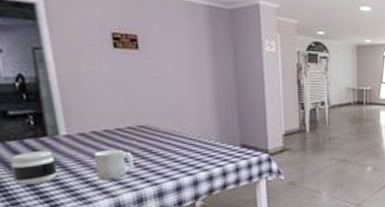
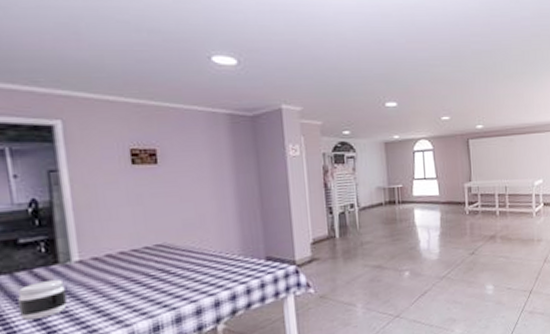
mug: present [93,149,134,181] -> none [106,272,150,309]

